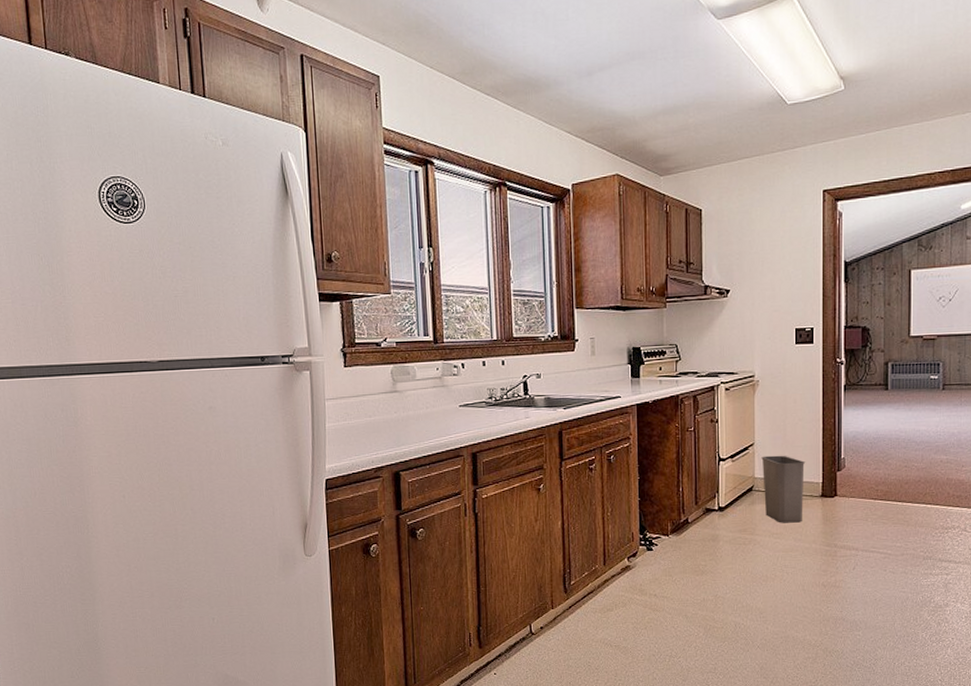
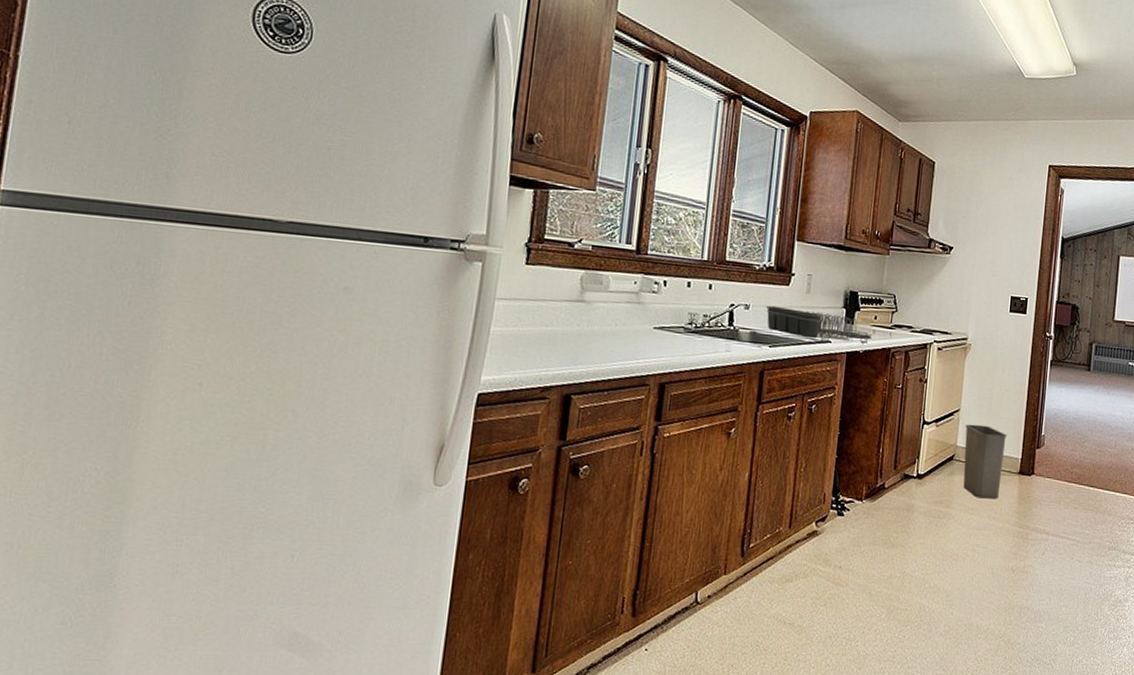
dish rack: none [556,371,659,398] -> present [766,305,872,343]

